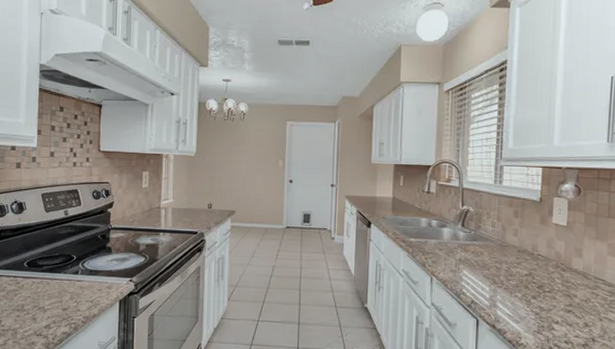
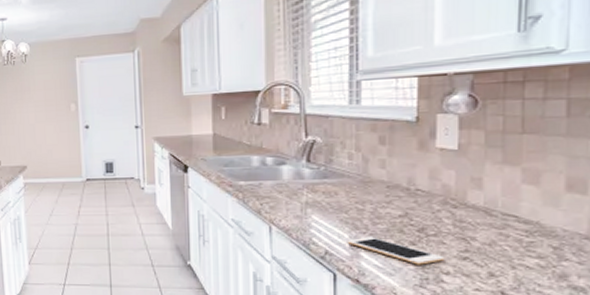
cell phone: none [487,290,556,315] -> present [347,236,445,265]

